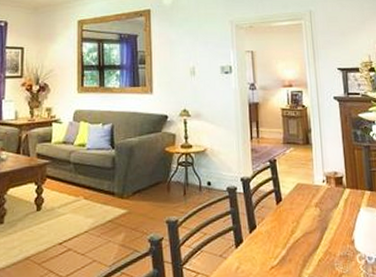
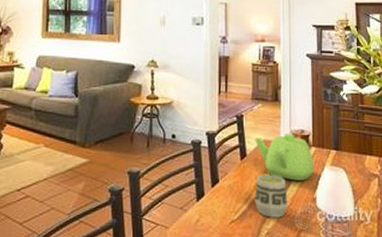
teapot: none [289,176,350,223] -> present [255,134,314,181]
cup: none [292,218,327,262] -> present [254,174,288,218]

